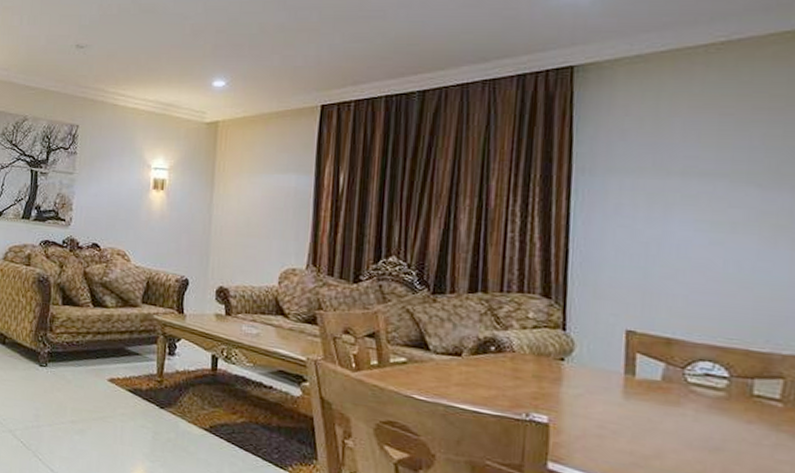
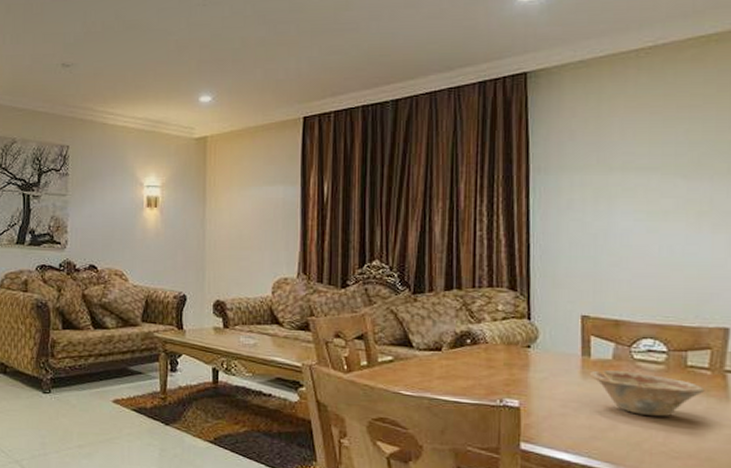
dish: none [632,392,775,450] -> present [589,370,705,417]

